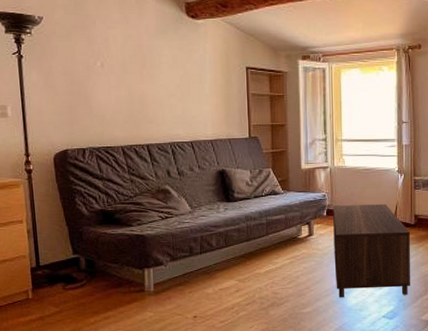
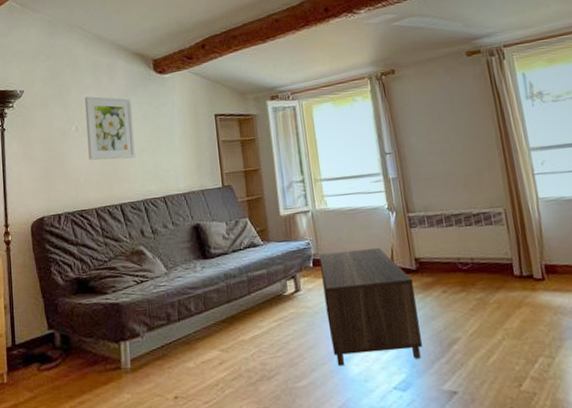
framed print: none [111,32,164,102] -> present [84,96,135,161]

